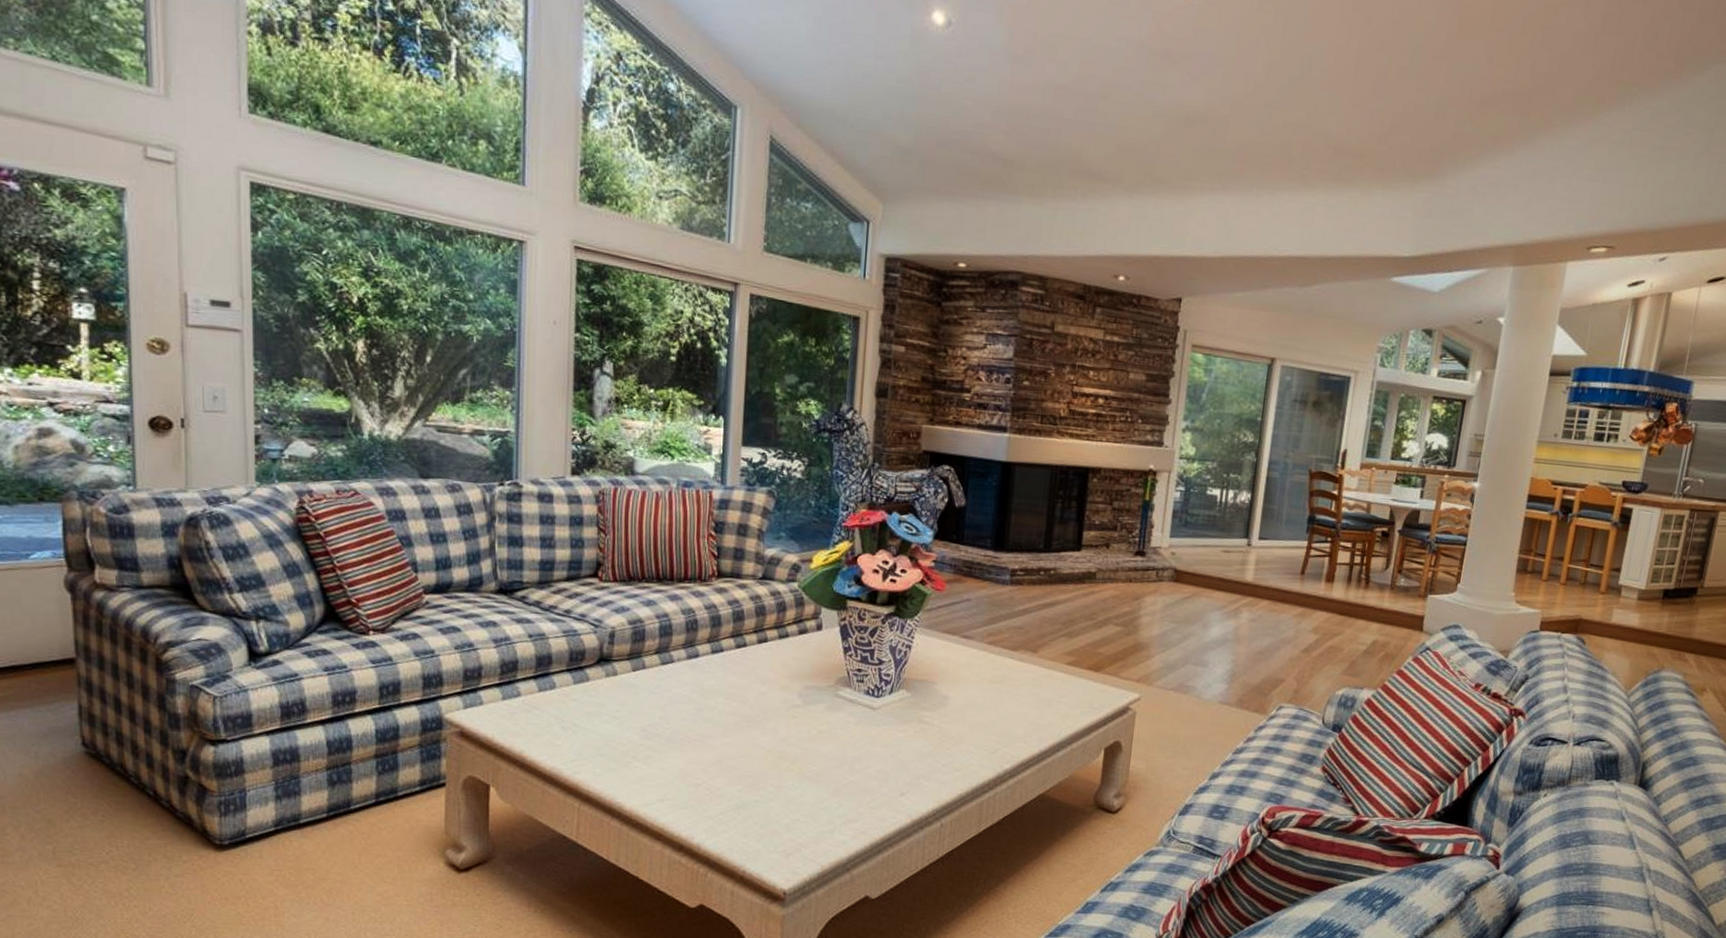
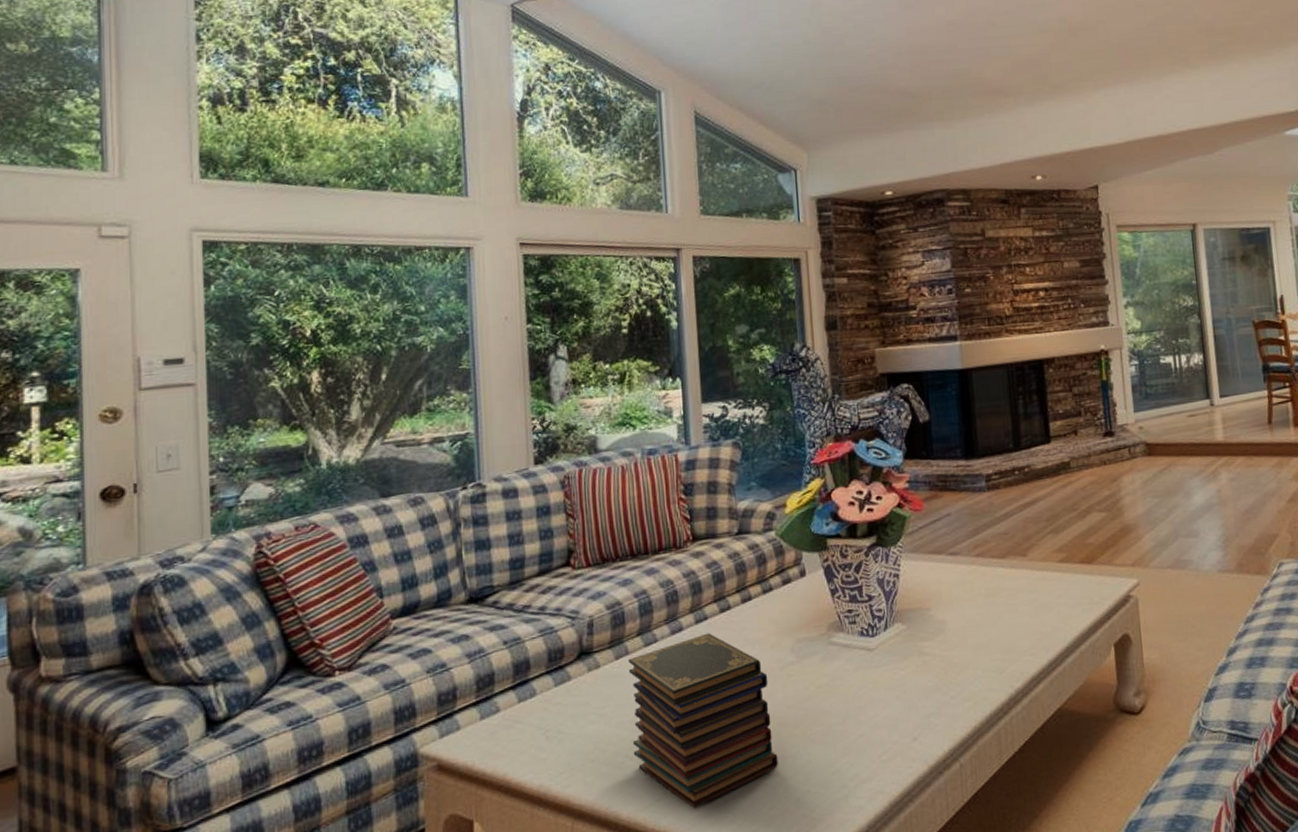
book stack: none [640,664,774,814] -> present [629,632,778,809]

